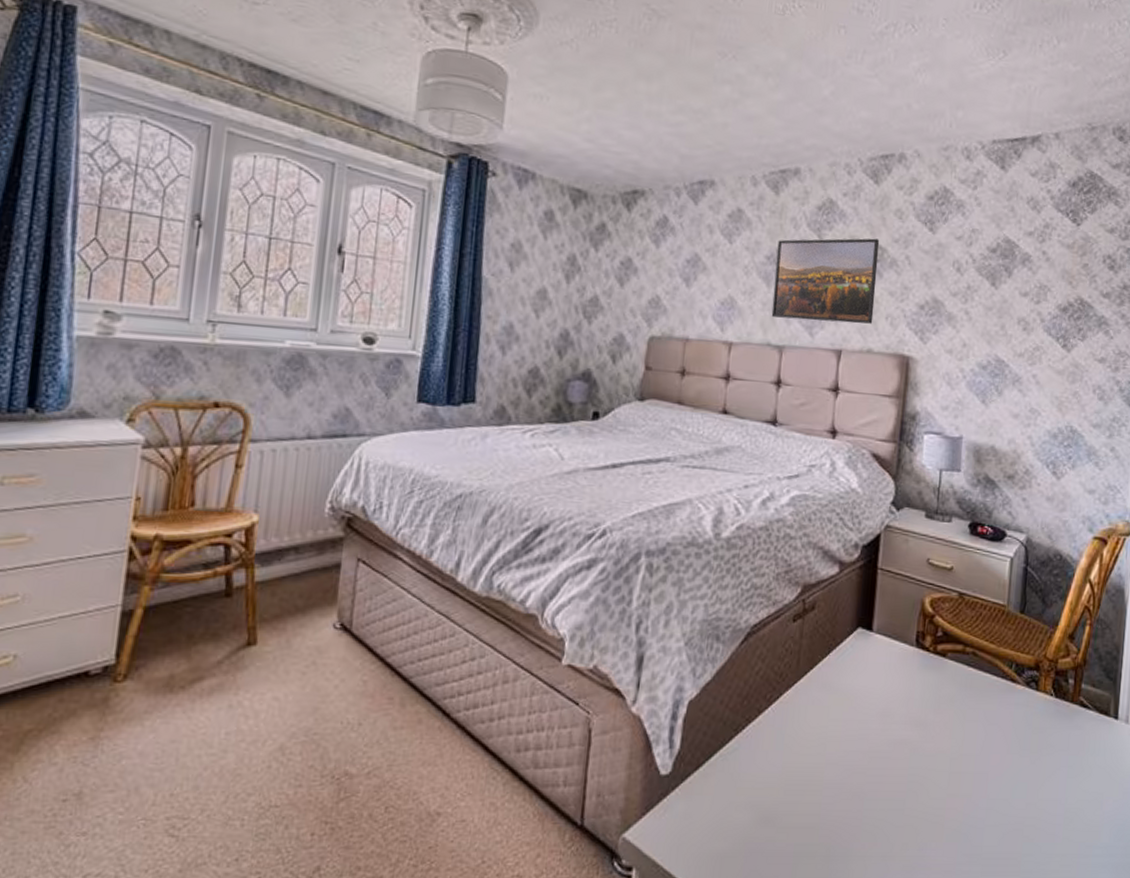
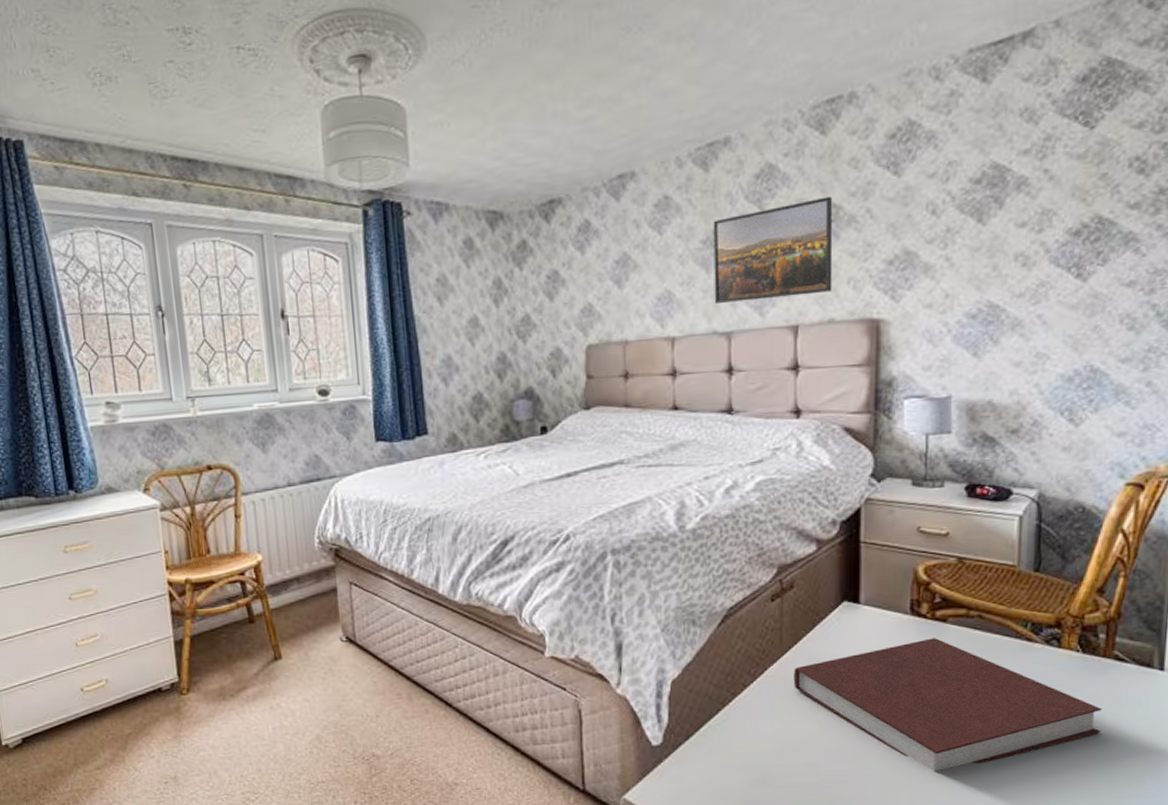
notebook: none [805,672,1069,816] -> present [793,638,1102,772]

